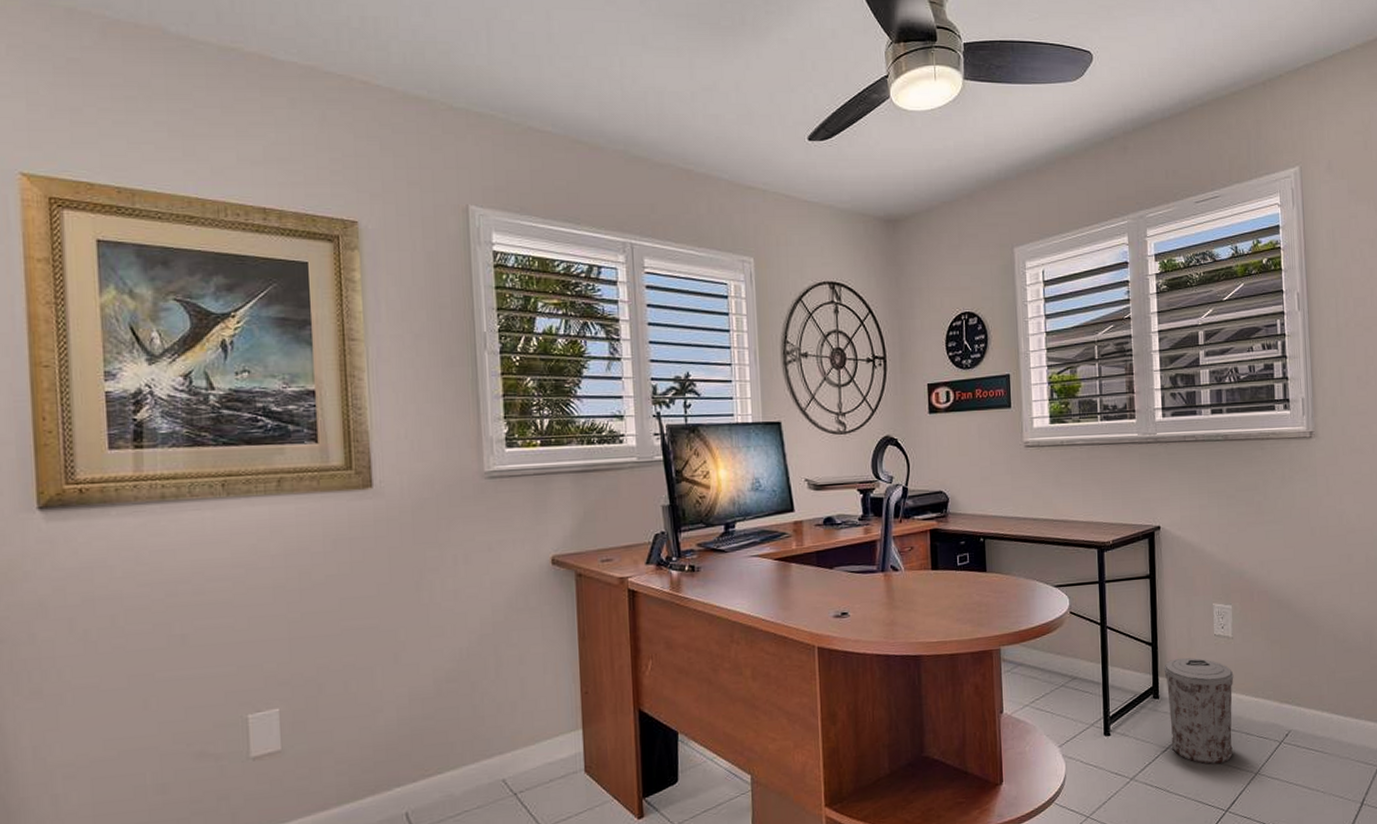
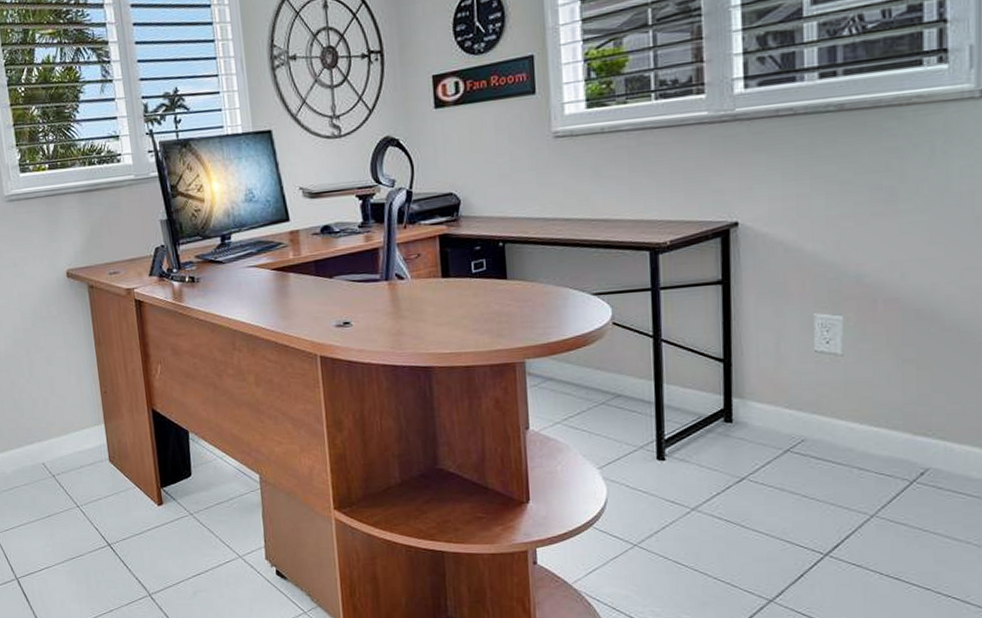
trash can: present [1164,658,1234,764] -> none [740,377,843,500]

